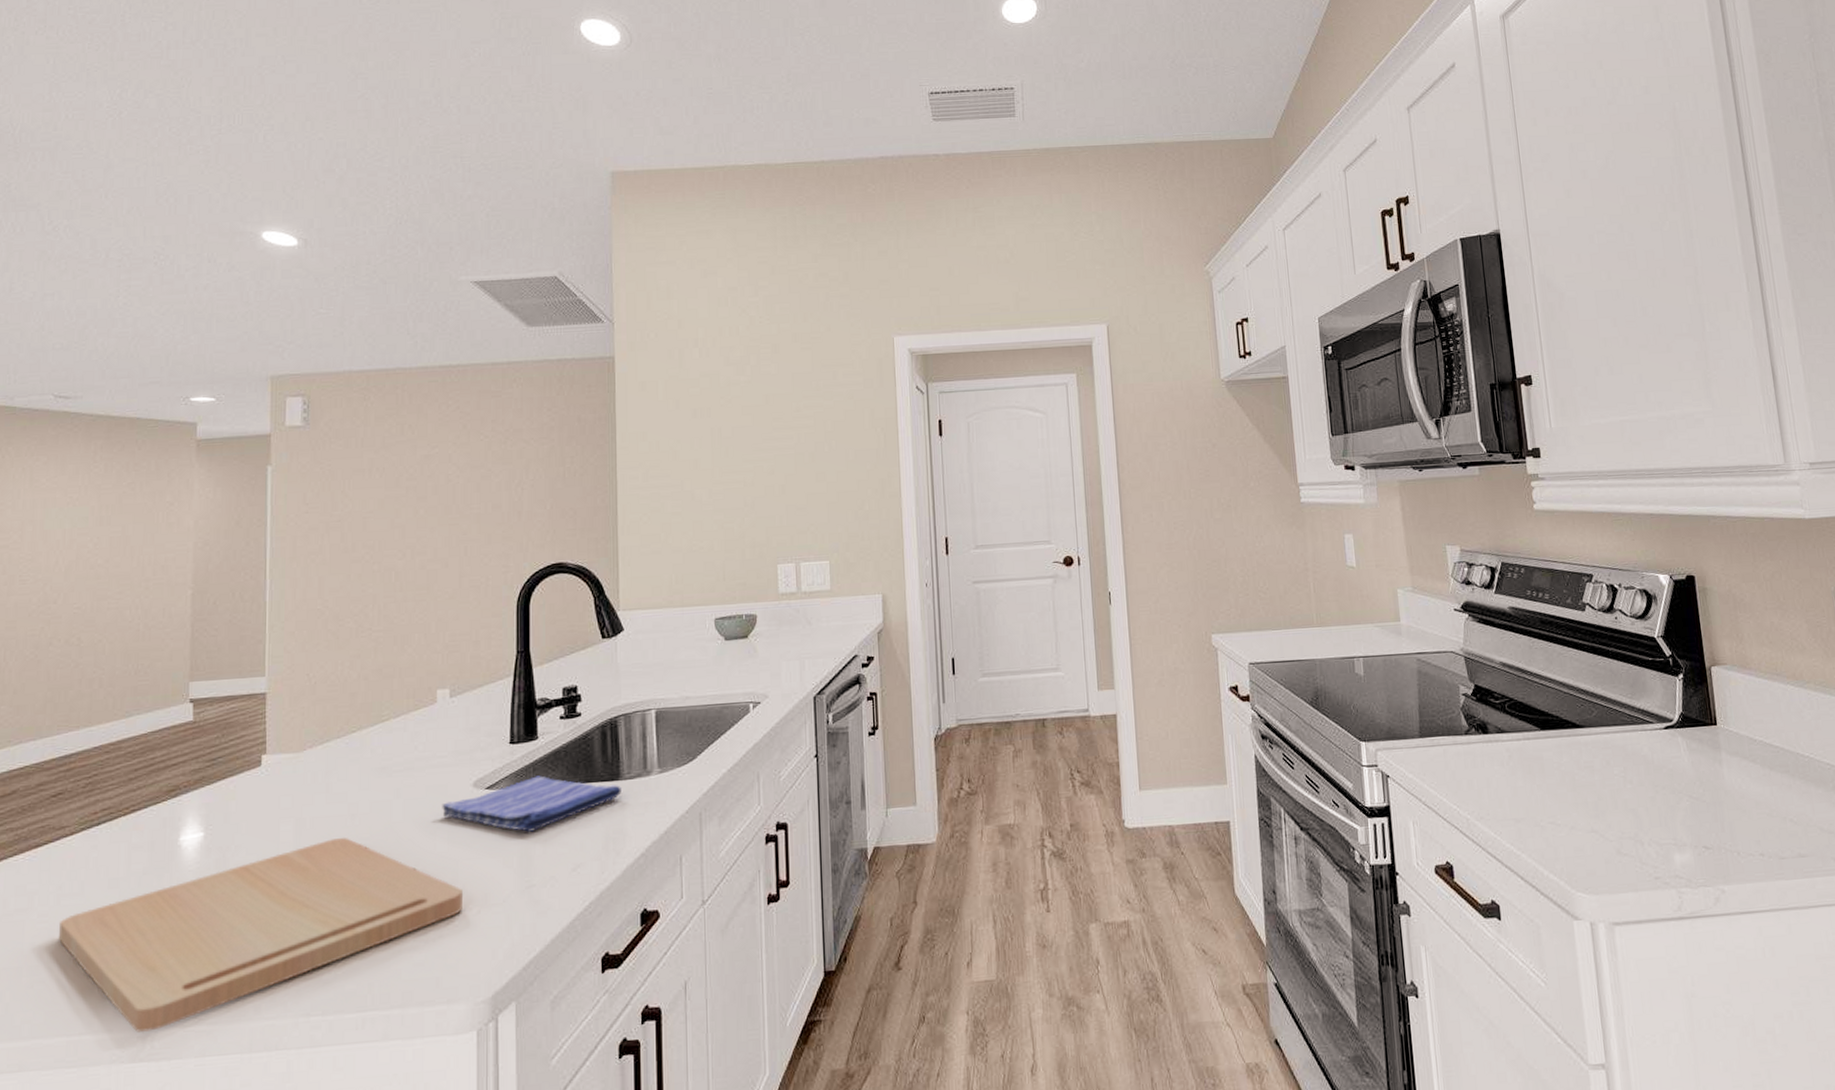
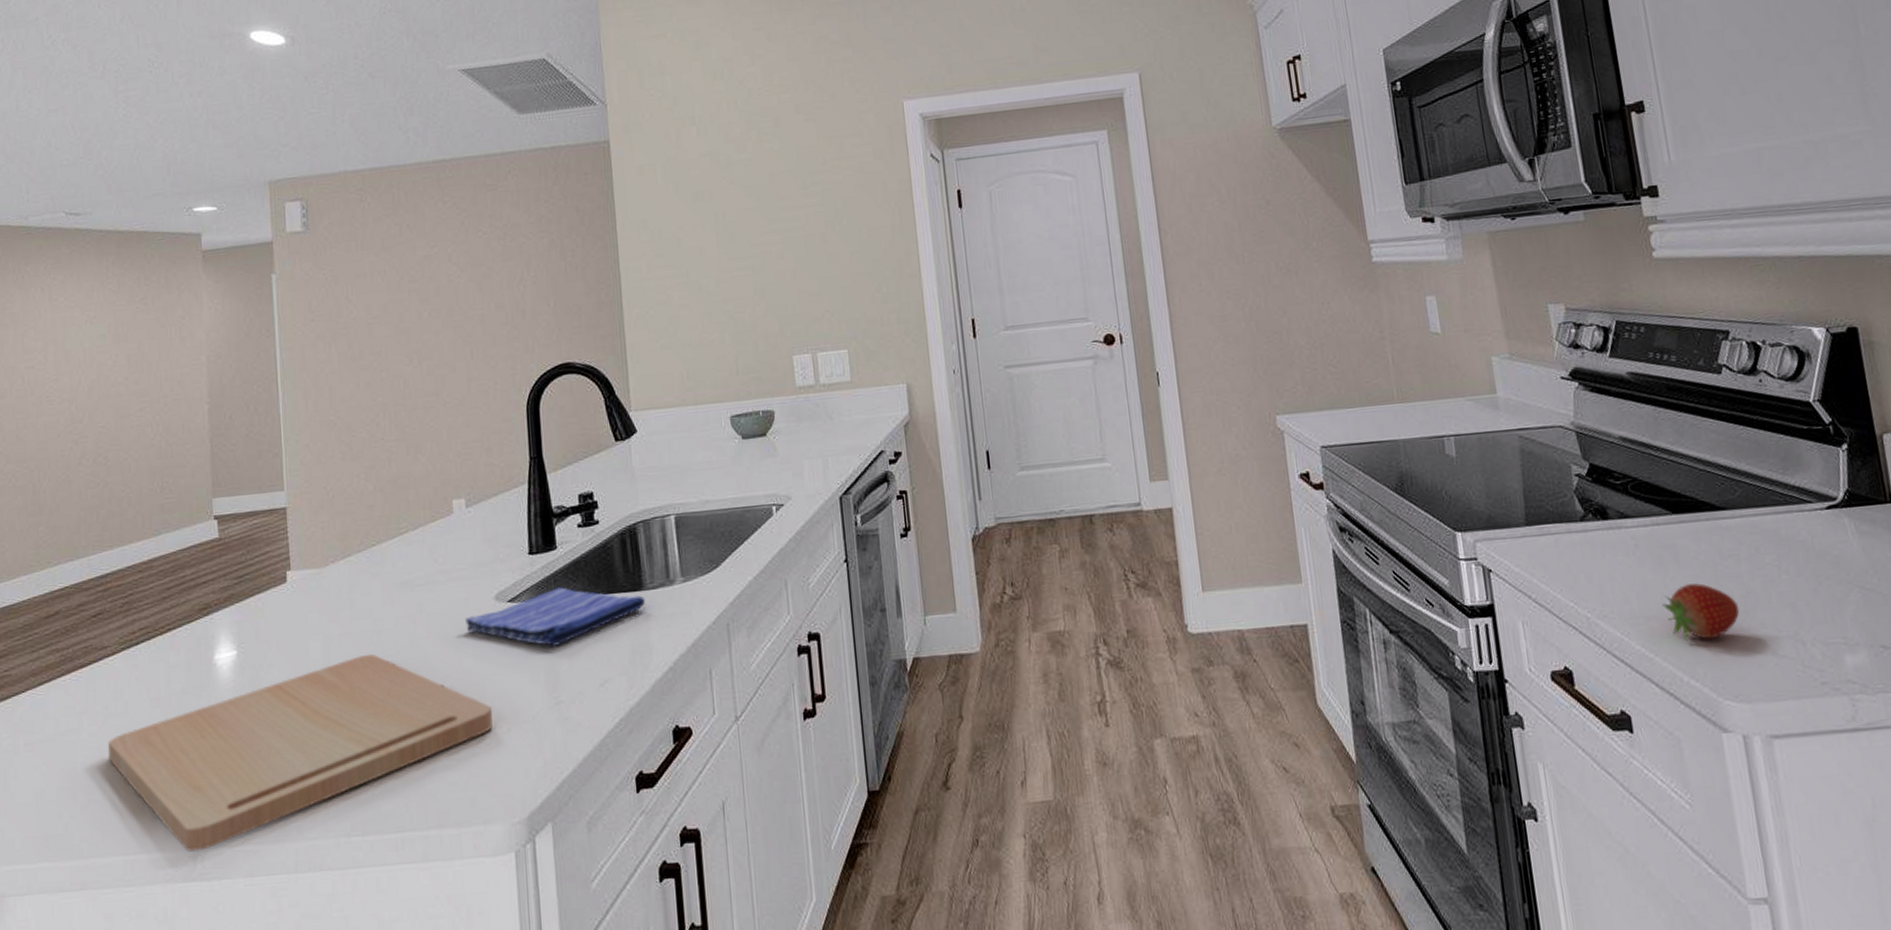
fruit: none [1529,790,1592,841] -> present [1662,583,1740,642]

